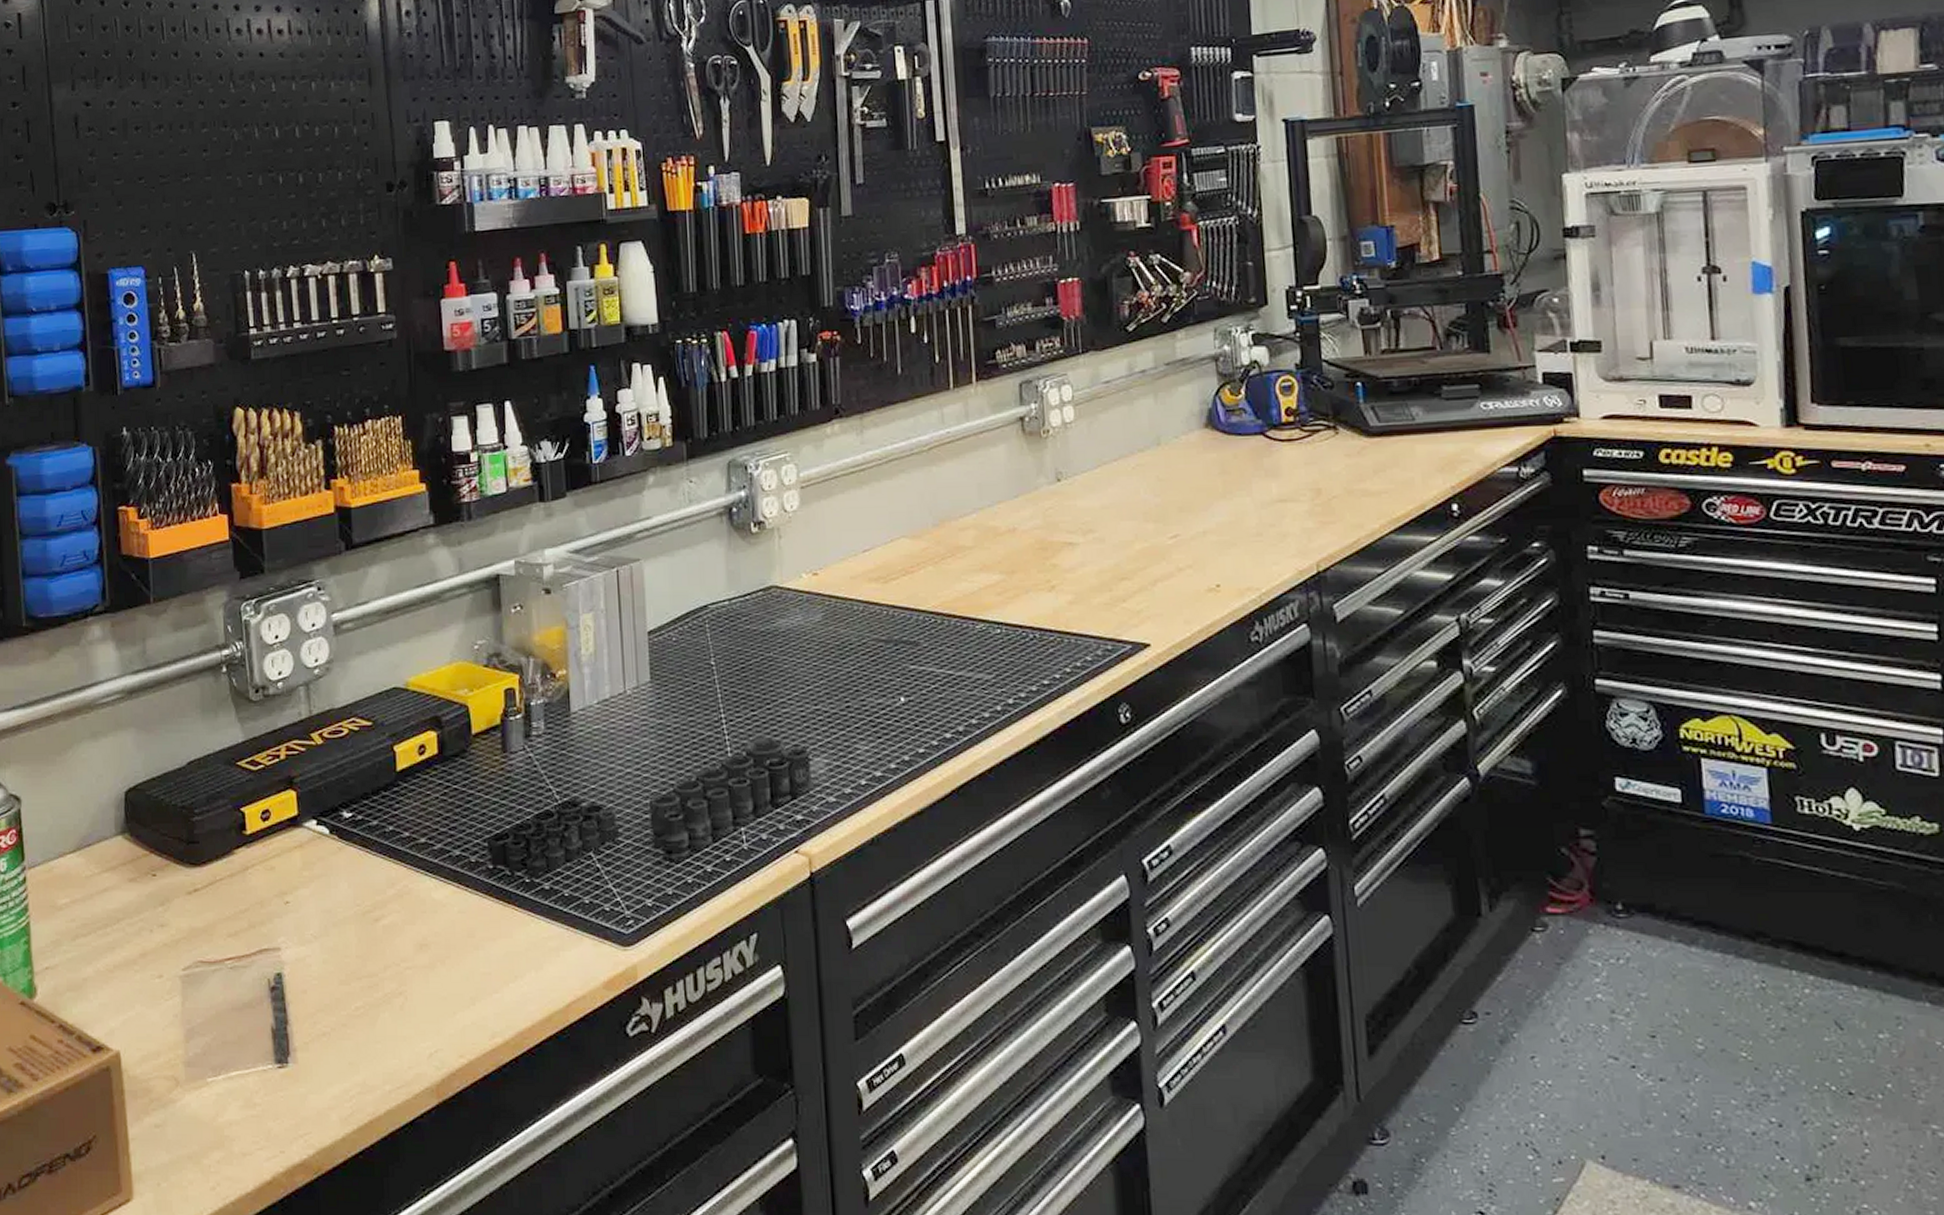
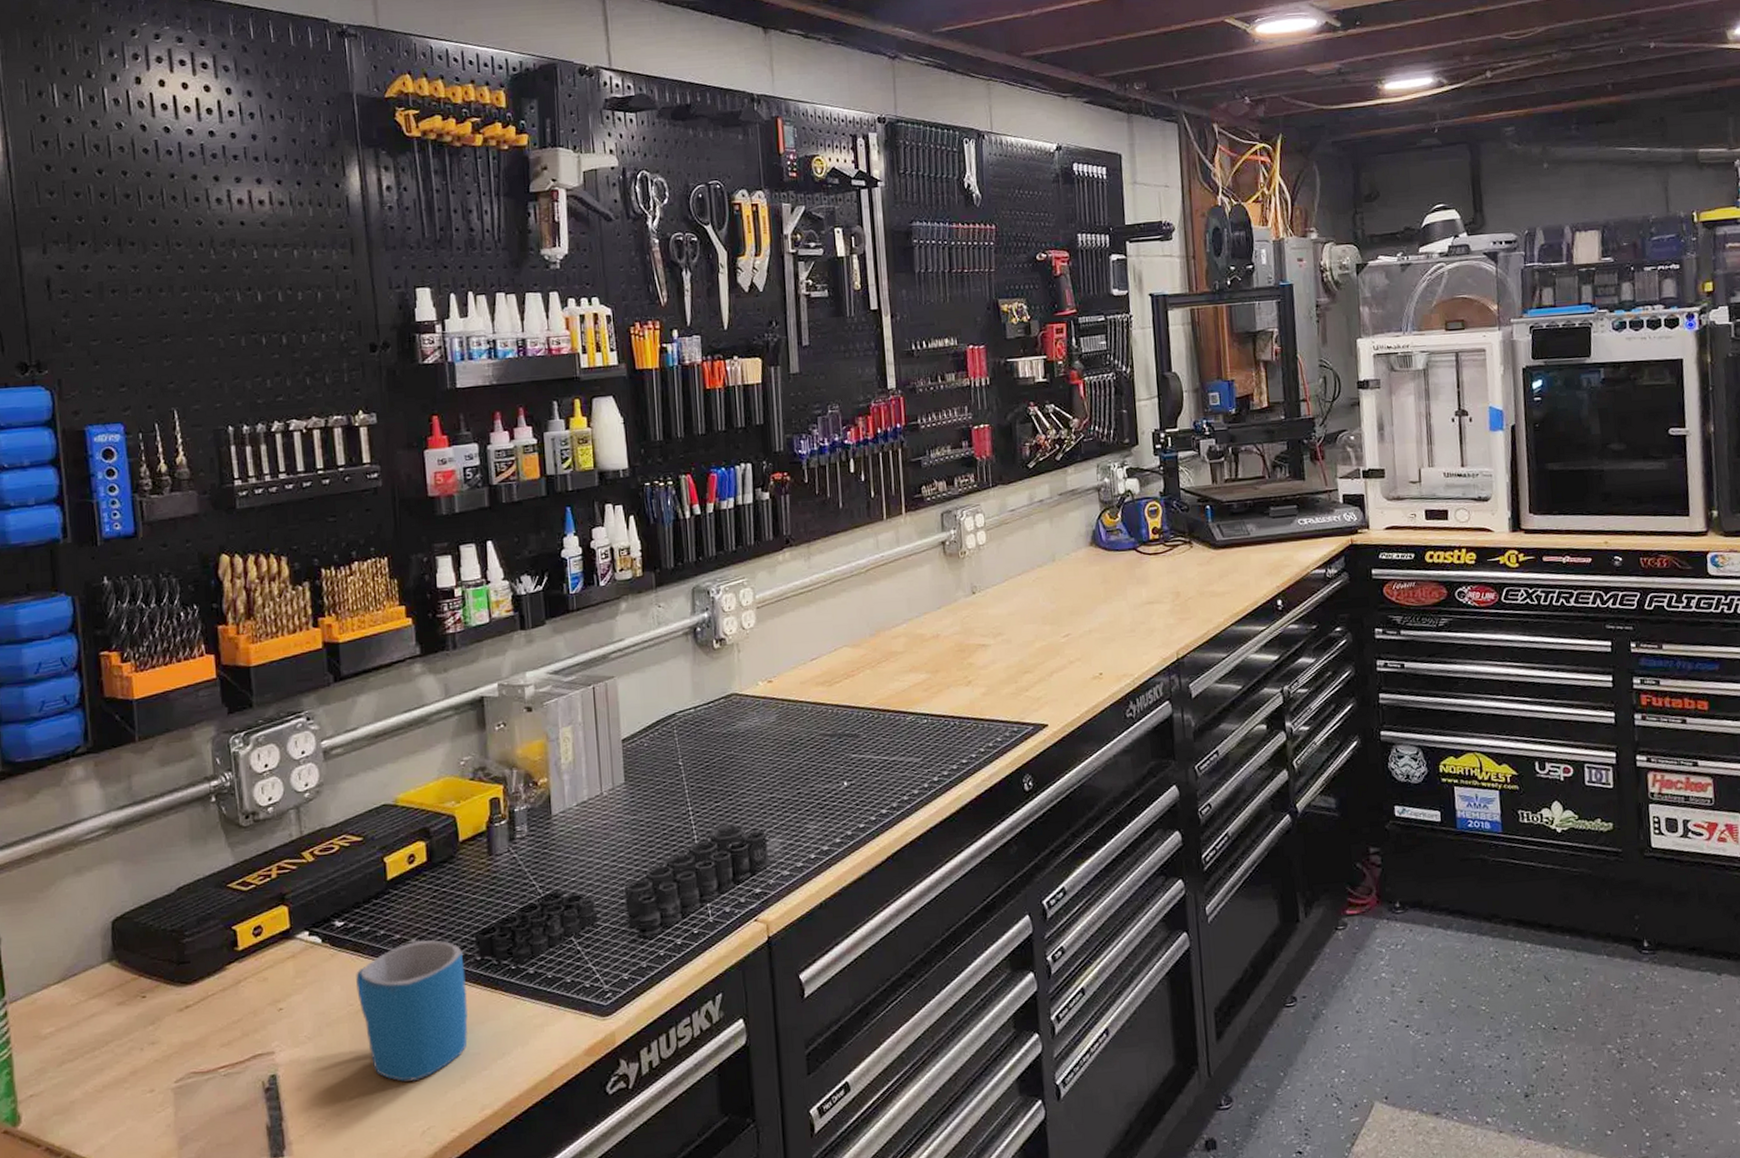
mug: none [363,842,479,997] -> present [356,940,469,1082]

